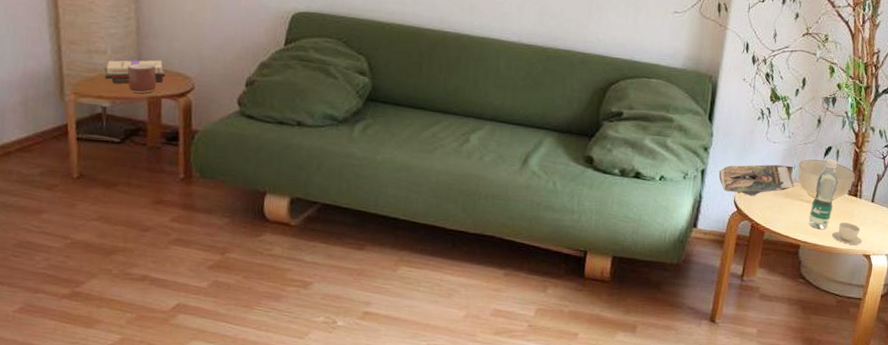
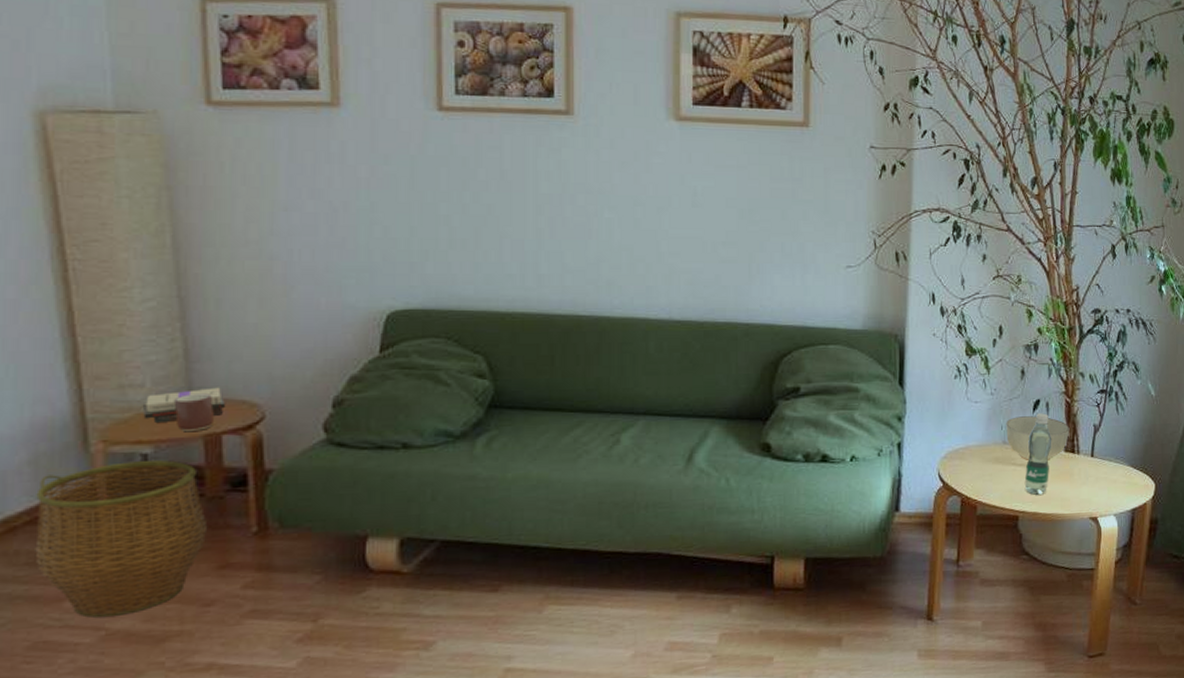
basket: none [23,111,148,230] -> present [35,460,208,617]
magazine: present [718,164,795,196] -> none [917,426,1004,466]
teacup: present [832,222,862,245] -> none [1052,483,1087,508]

